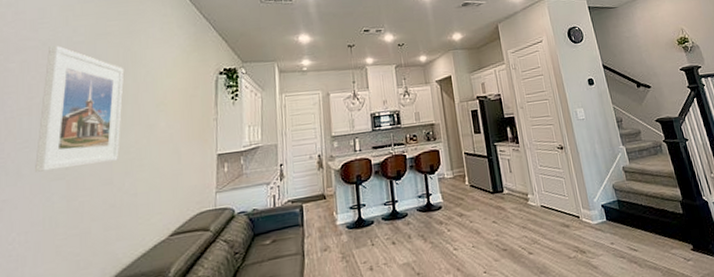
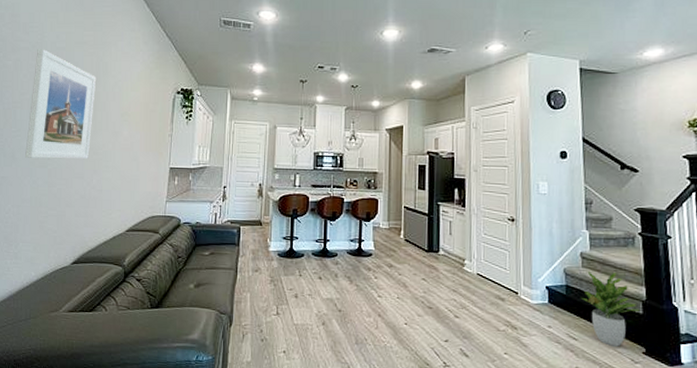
potted plant: none [631,180,680,250] -> present [581,271,640,347]

